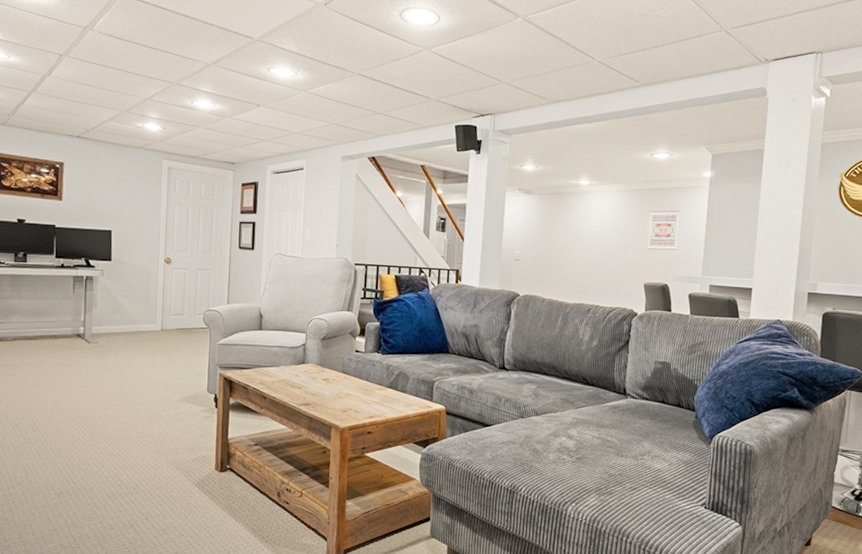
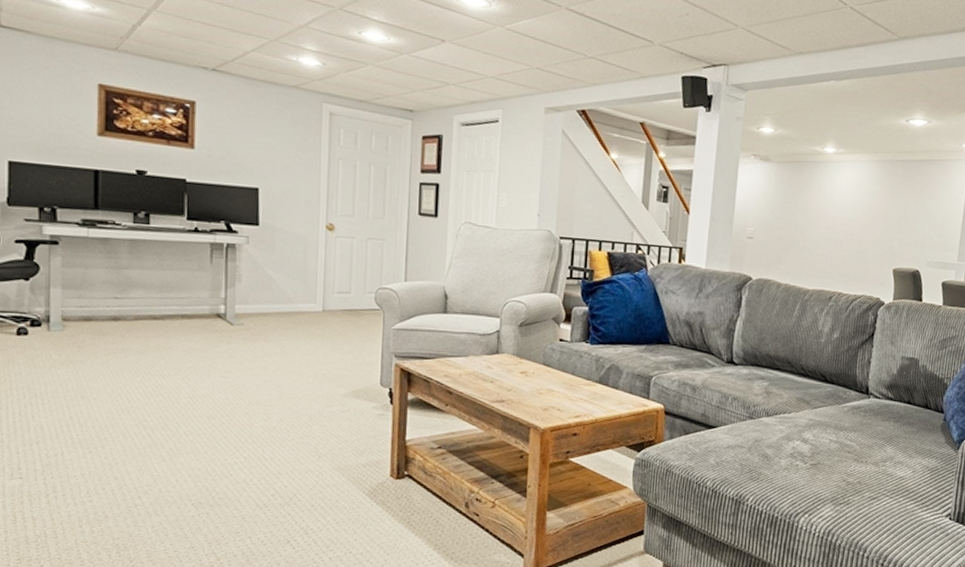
wall art: present [648,210,679,251] -> none [899,185,936,232]

